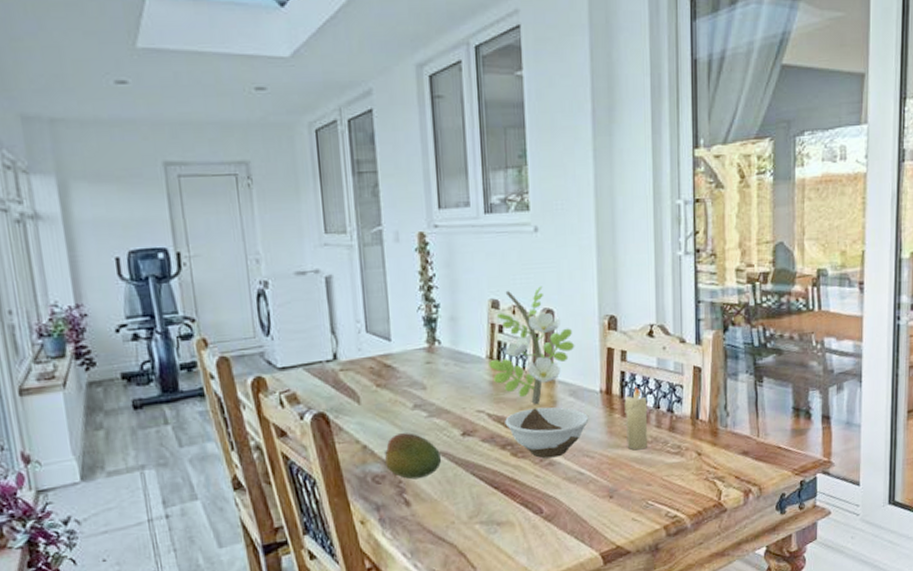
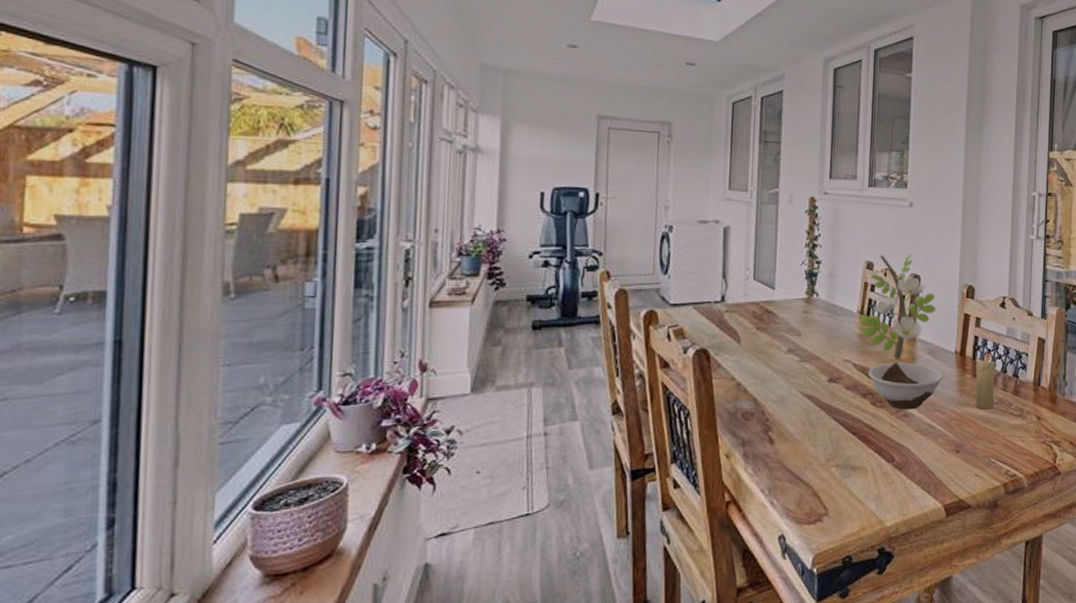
fruit: present [384,432,442,480] -> none [755,375,808,419]

